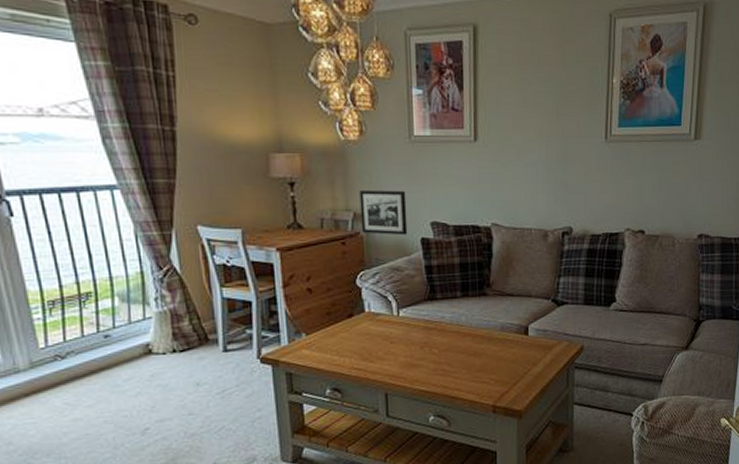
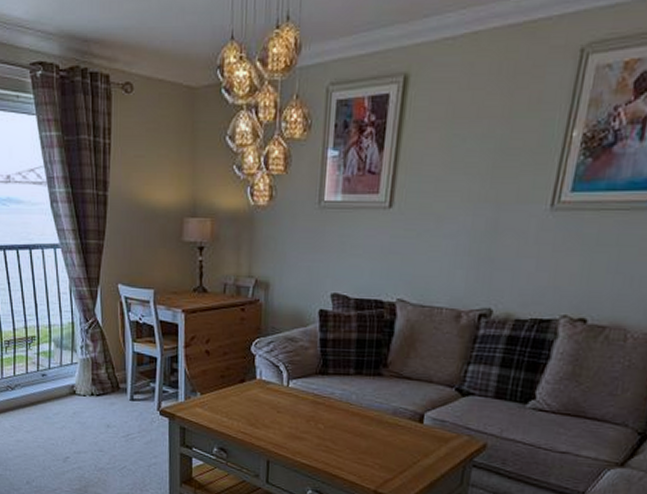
picture frame: present [359,190,408,236] -> none [261,257,309,306]

